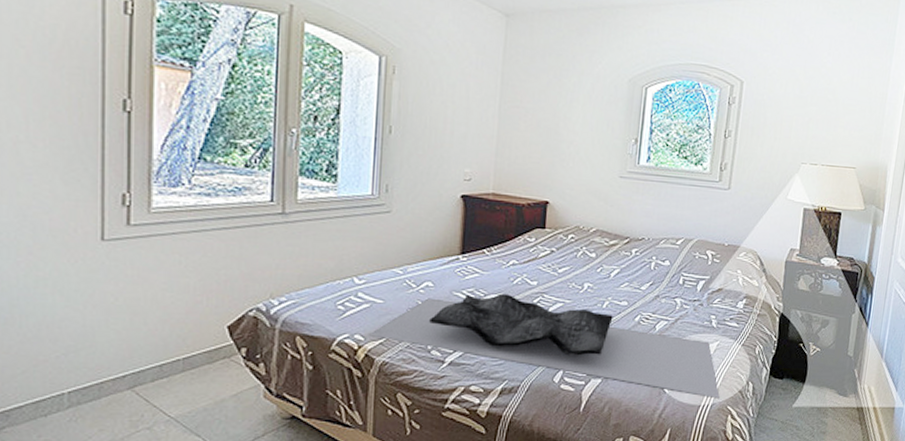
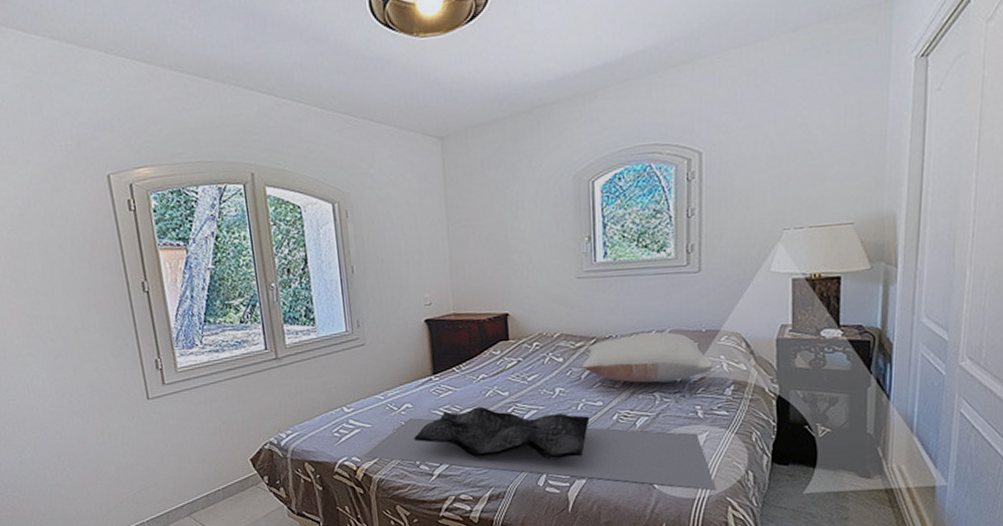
pillow: none [611,239,730,290] -> present [580,332,713,383]

